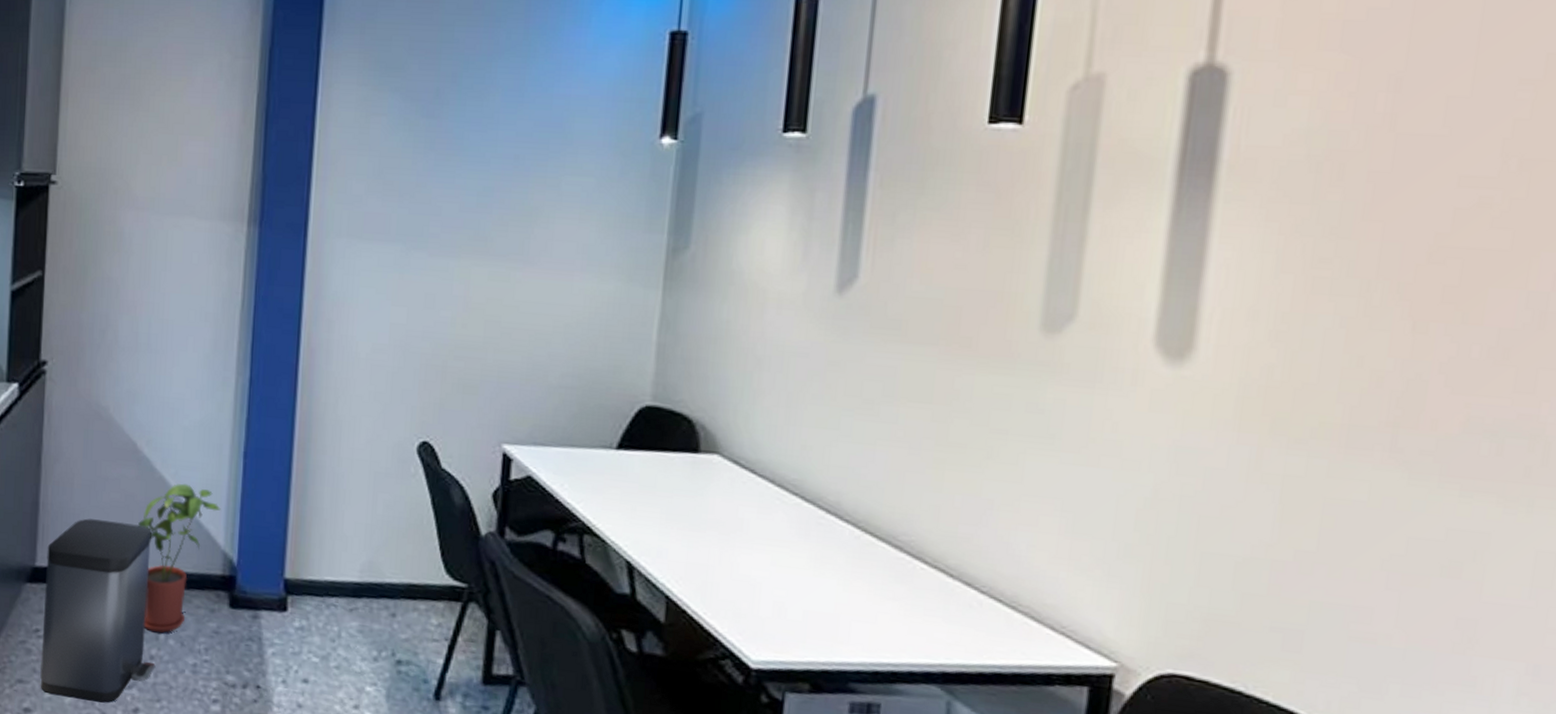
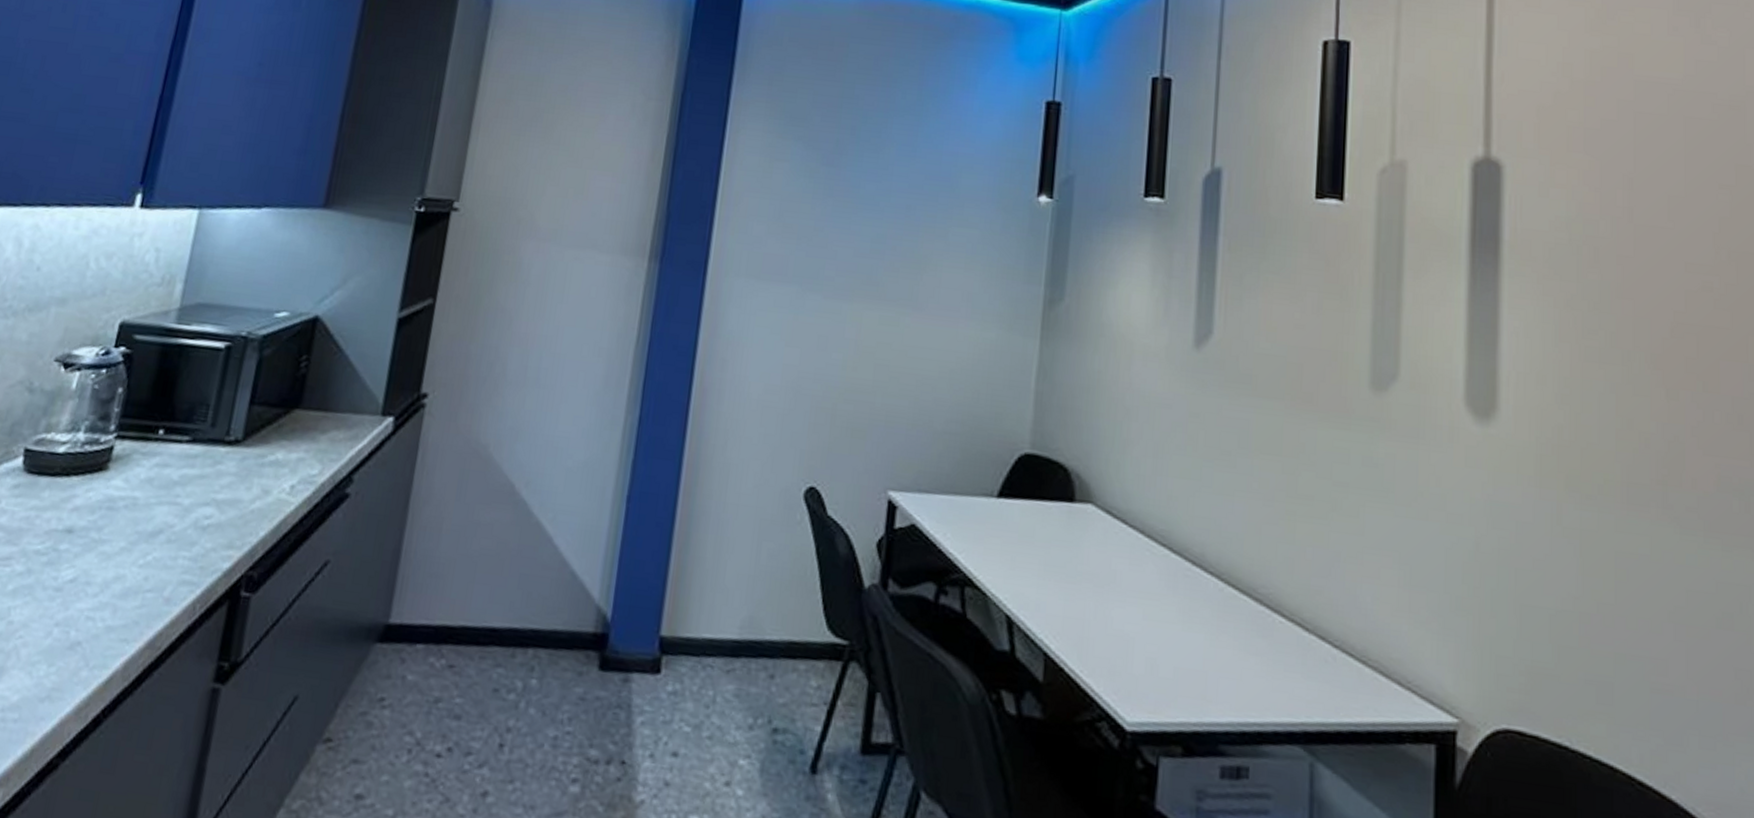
pedal bin: present [40,518,156,703] -> none [378,568,522,786]
house plant: present [138,483,221,633] -> none [503,529,598,700]

